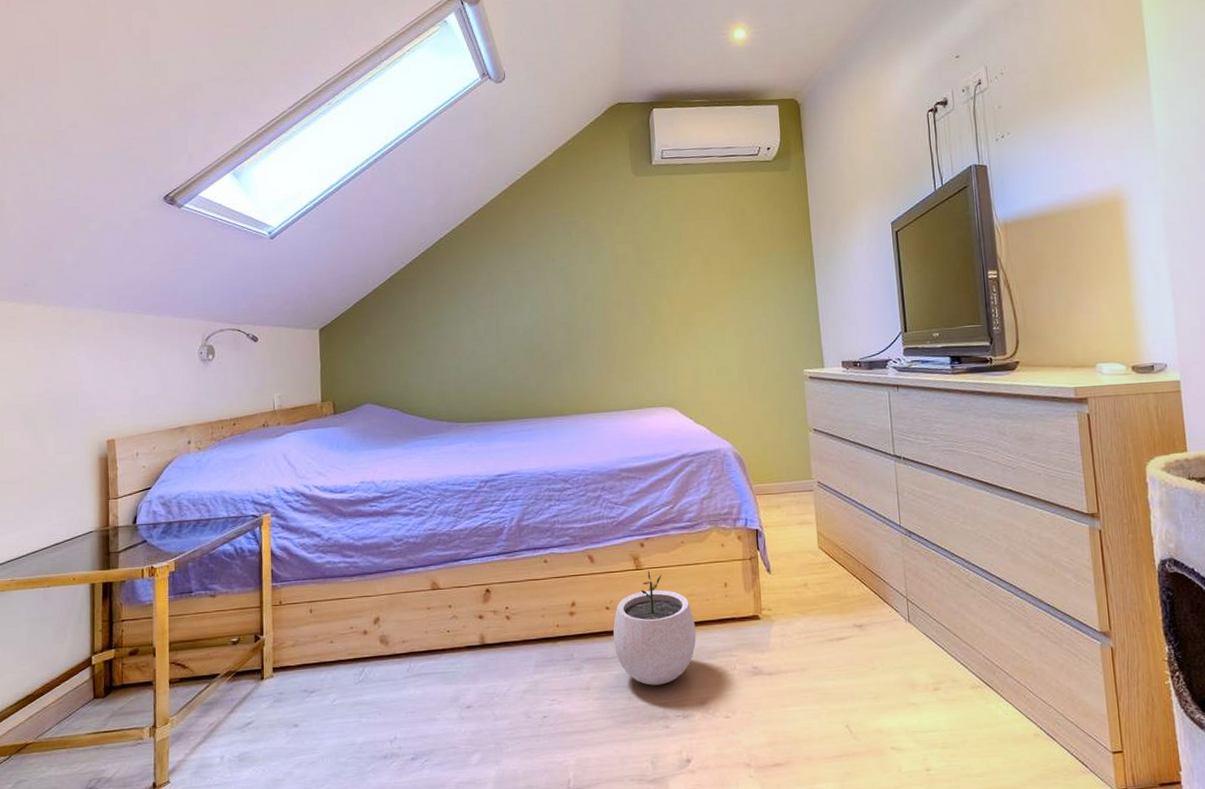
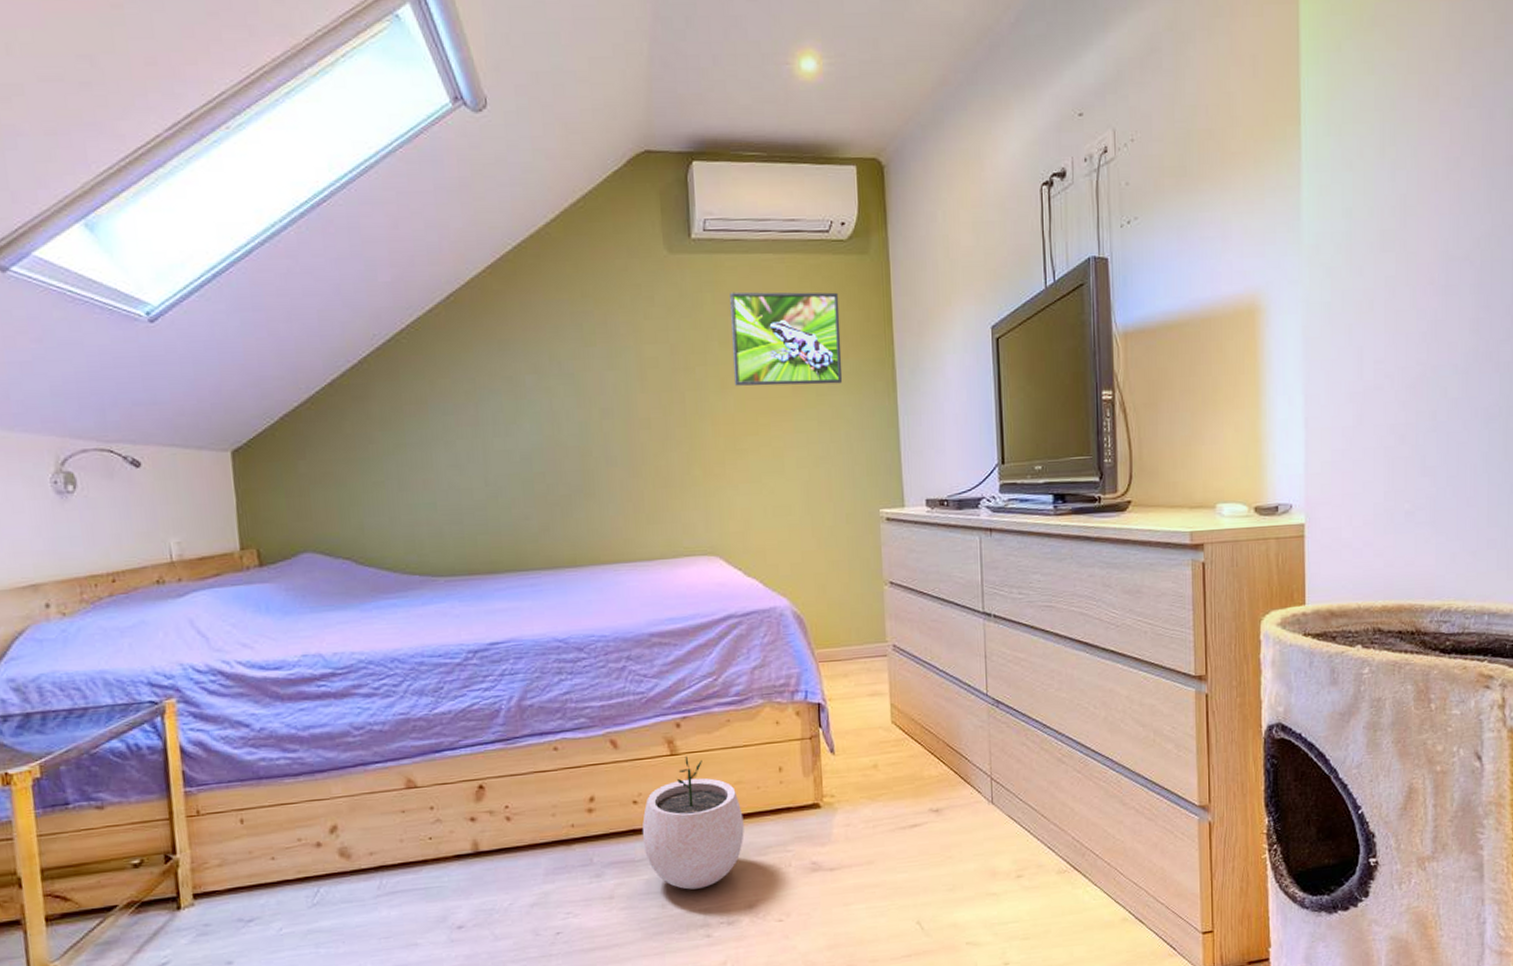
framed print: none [682,200,771,274] -> present [730,291,843,386]

